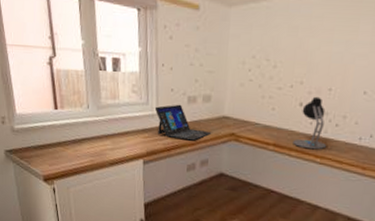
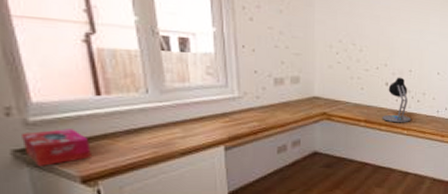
tissue box: none [10,136,50,165] -> present [22,129,91,166]
laptop: present [154,104,213,141] -> none [235,86,304,122]

